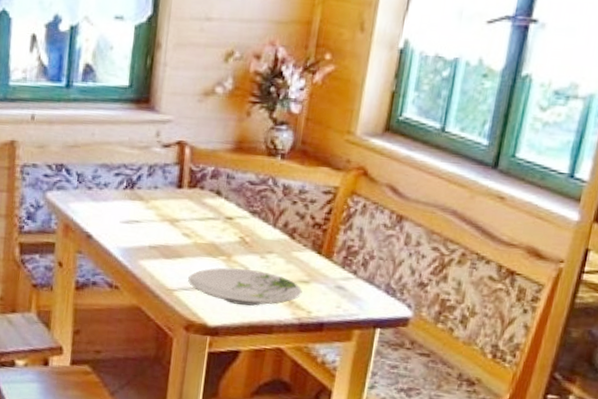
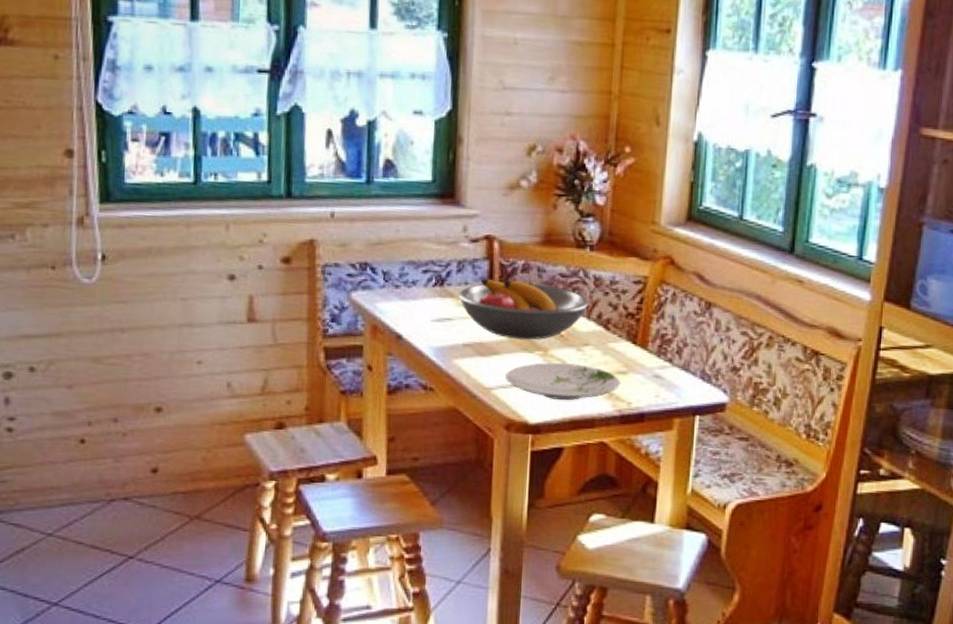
fruit bowl: none [147,183,276,245] -> present [457,278,589,340]

